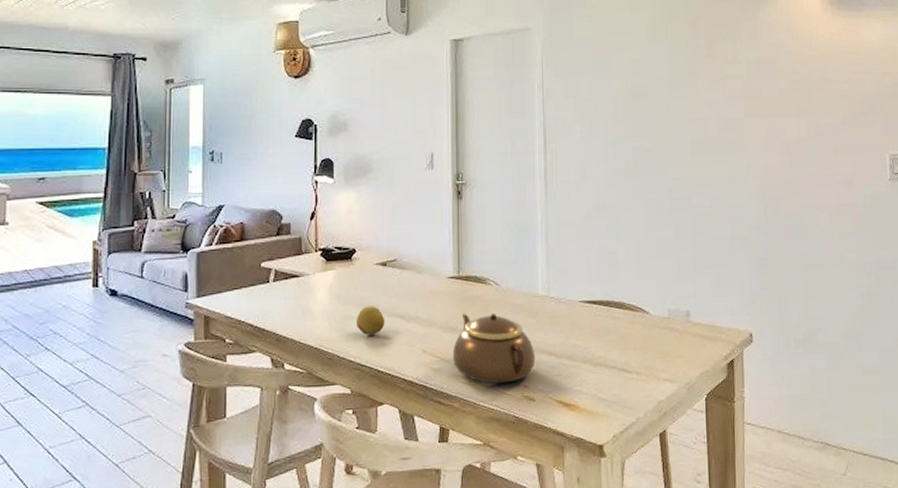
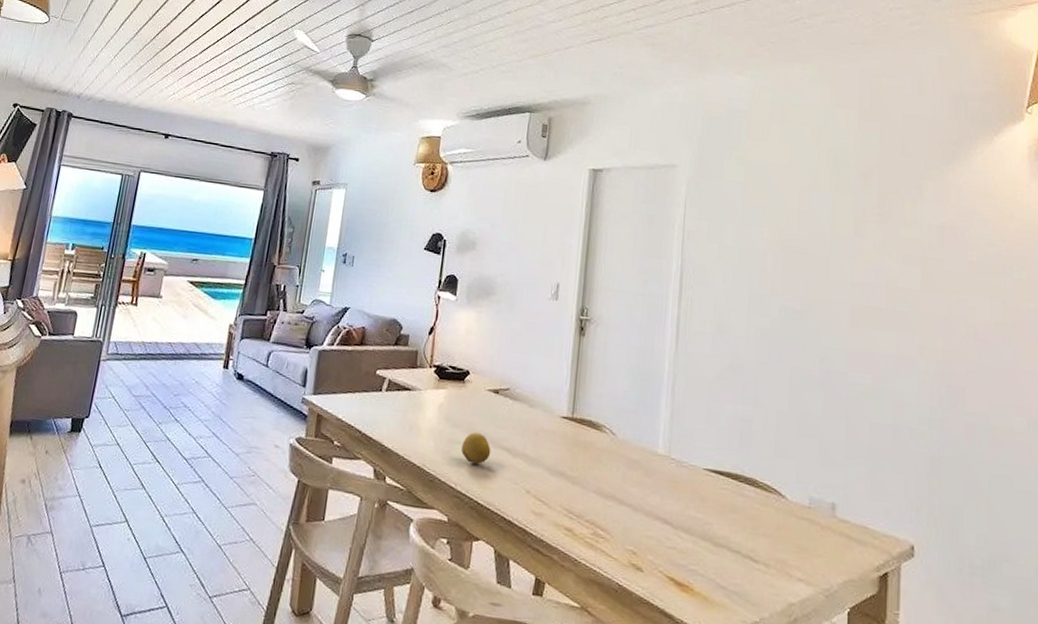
teapot: present [452,313,536,384] -> none [556,458,648,545]

